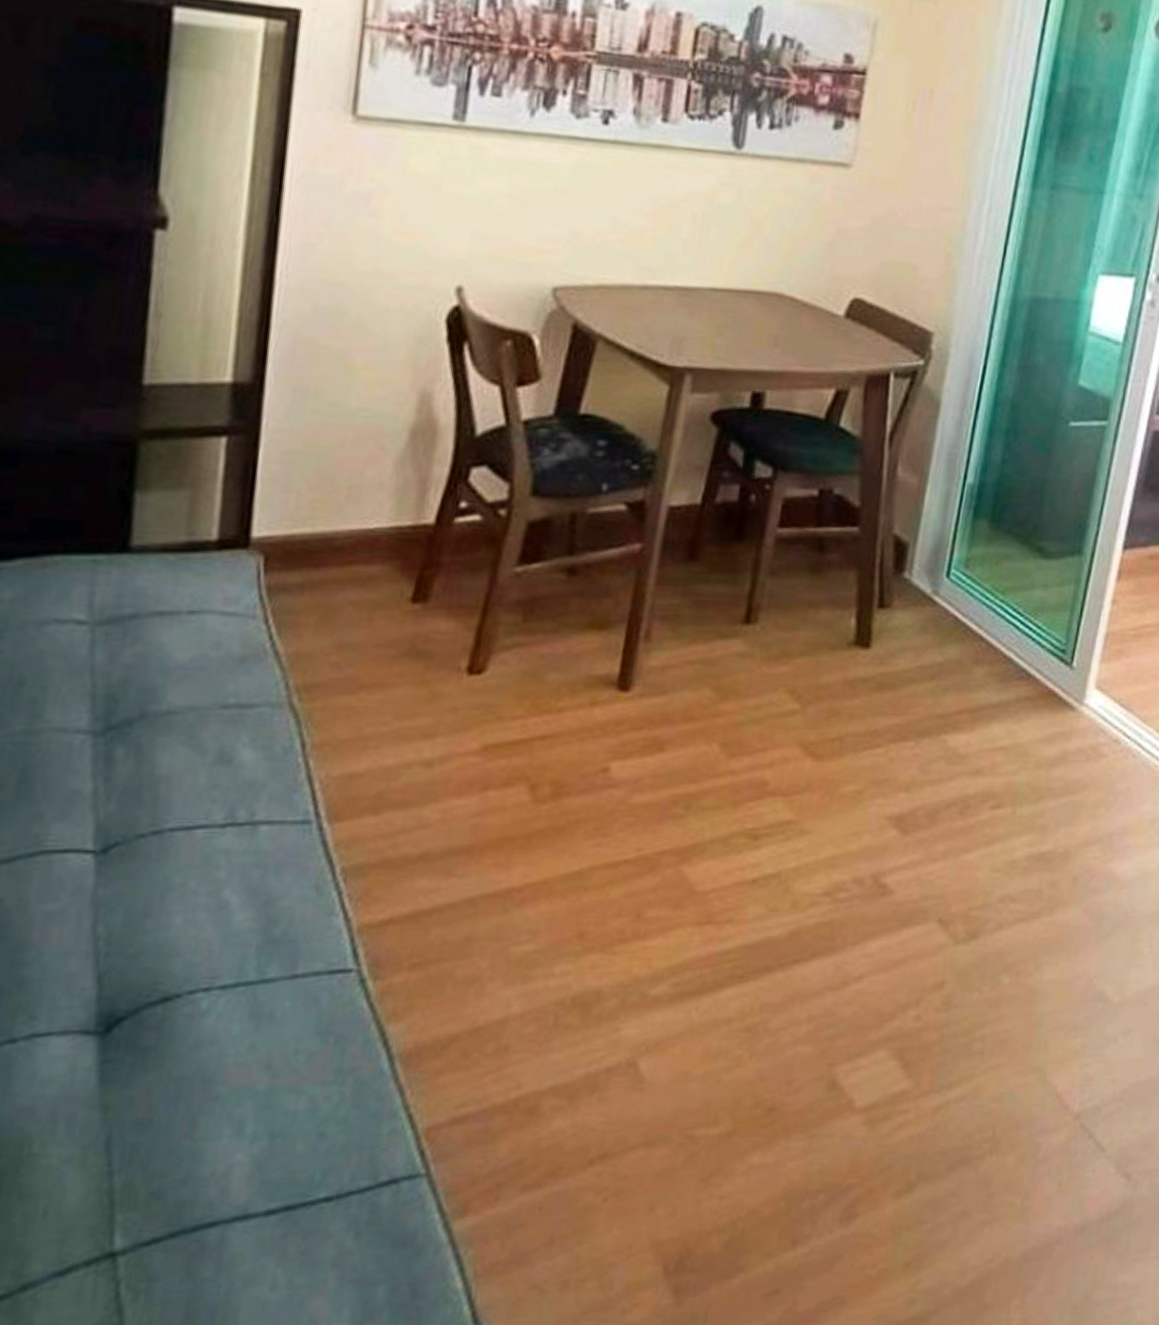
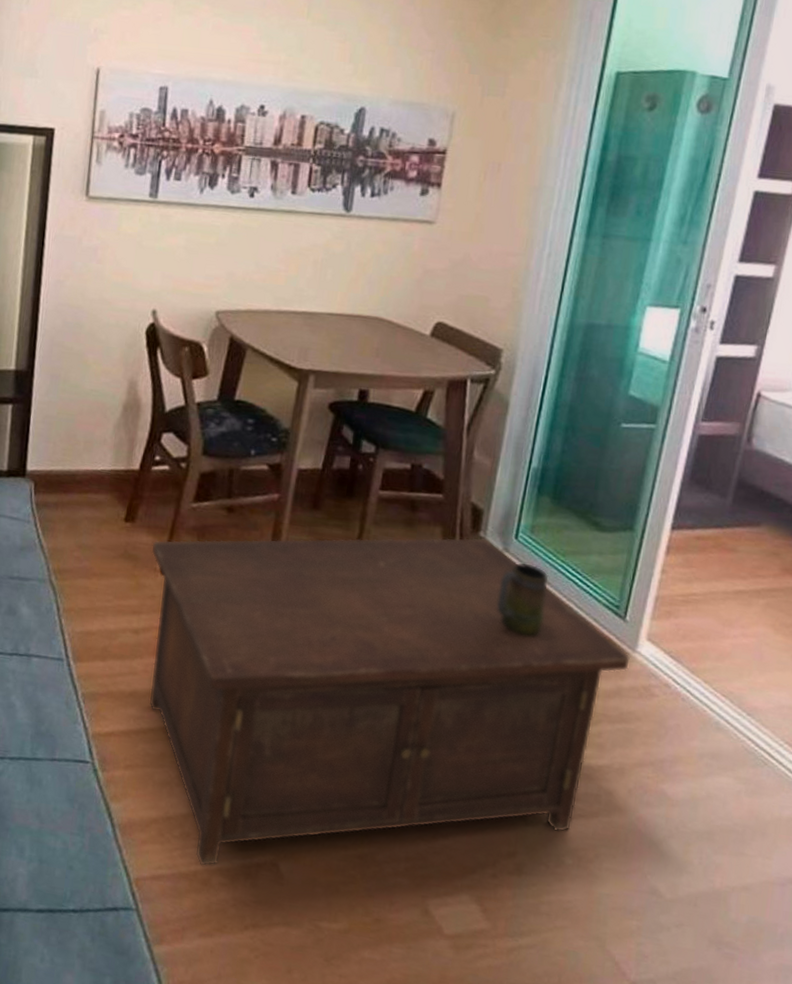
cabinet: none [448,579,1077,1088] -> present [149,537,630,866]
mug: none [924,607,986,702] -> present [497,562,549,637]

